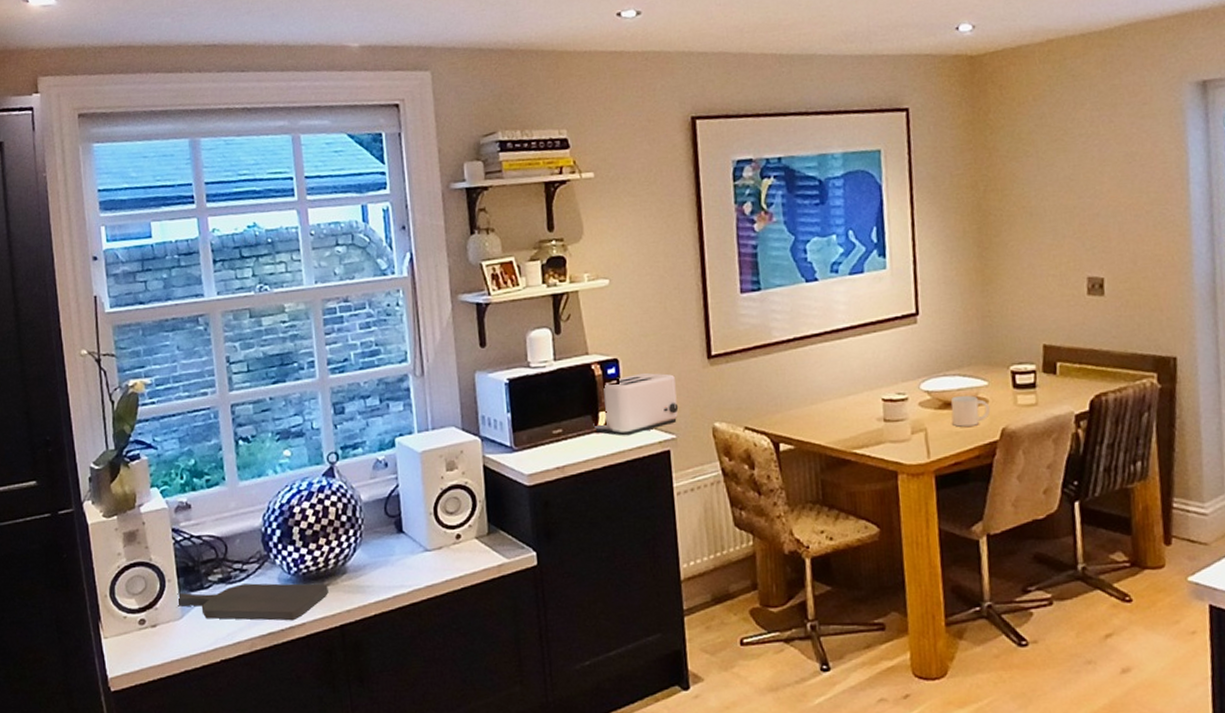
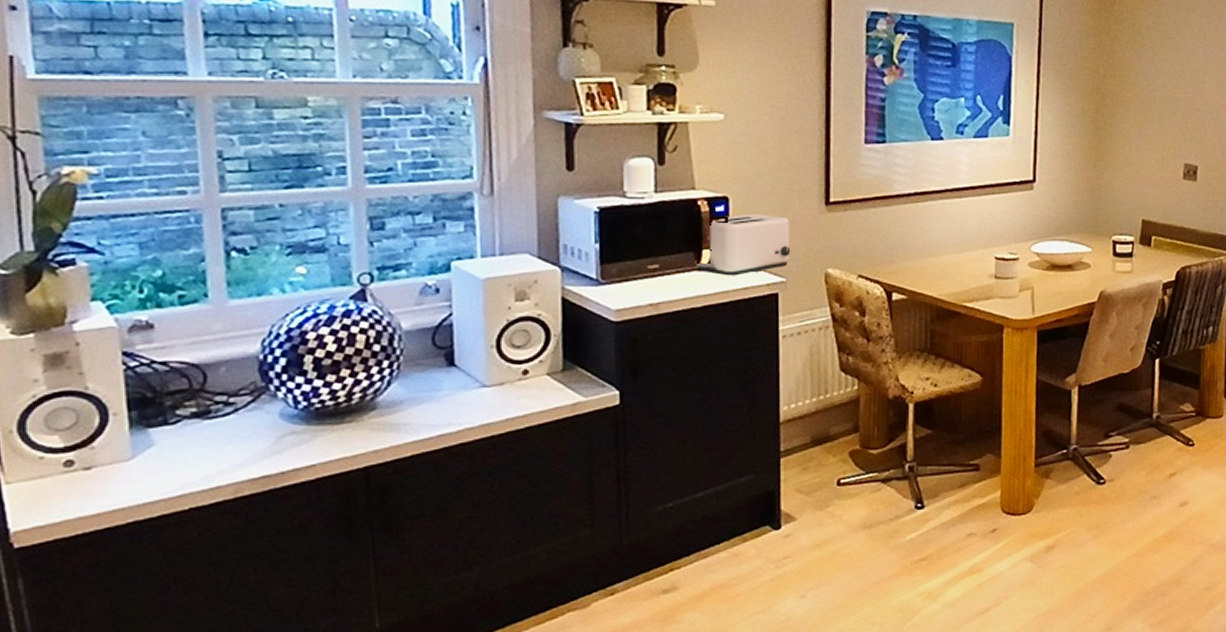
cutting board: present [177,583,328,621] -> none [126,419,350,462]
mug: present [950,395,991,427] -> none [1057,259,1092,288]

